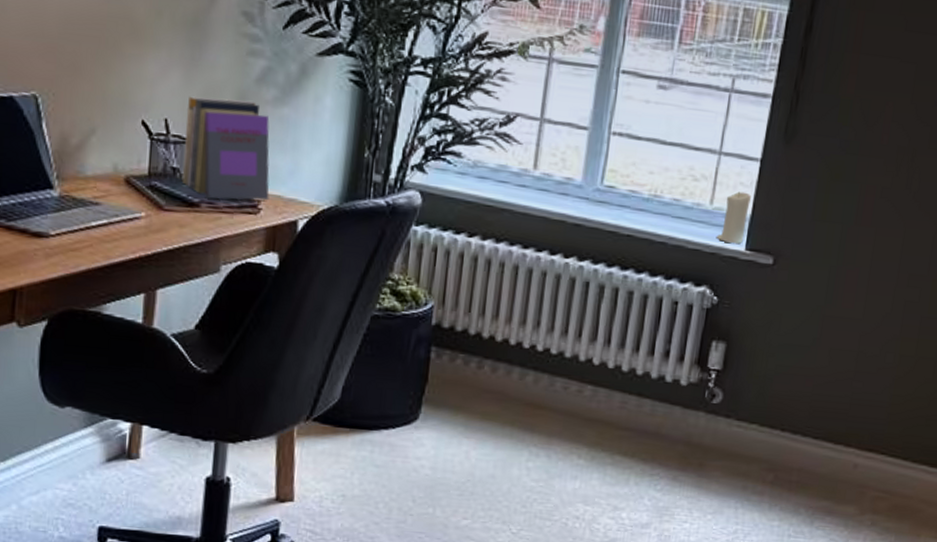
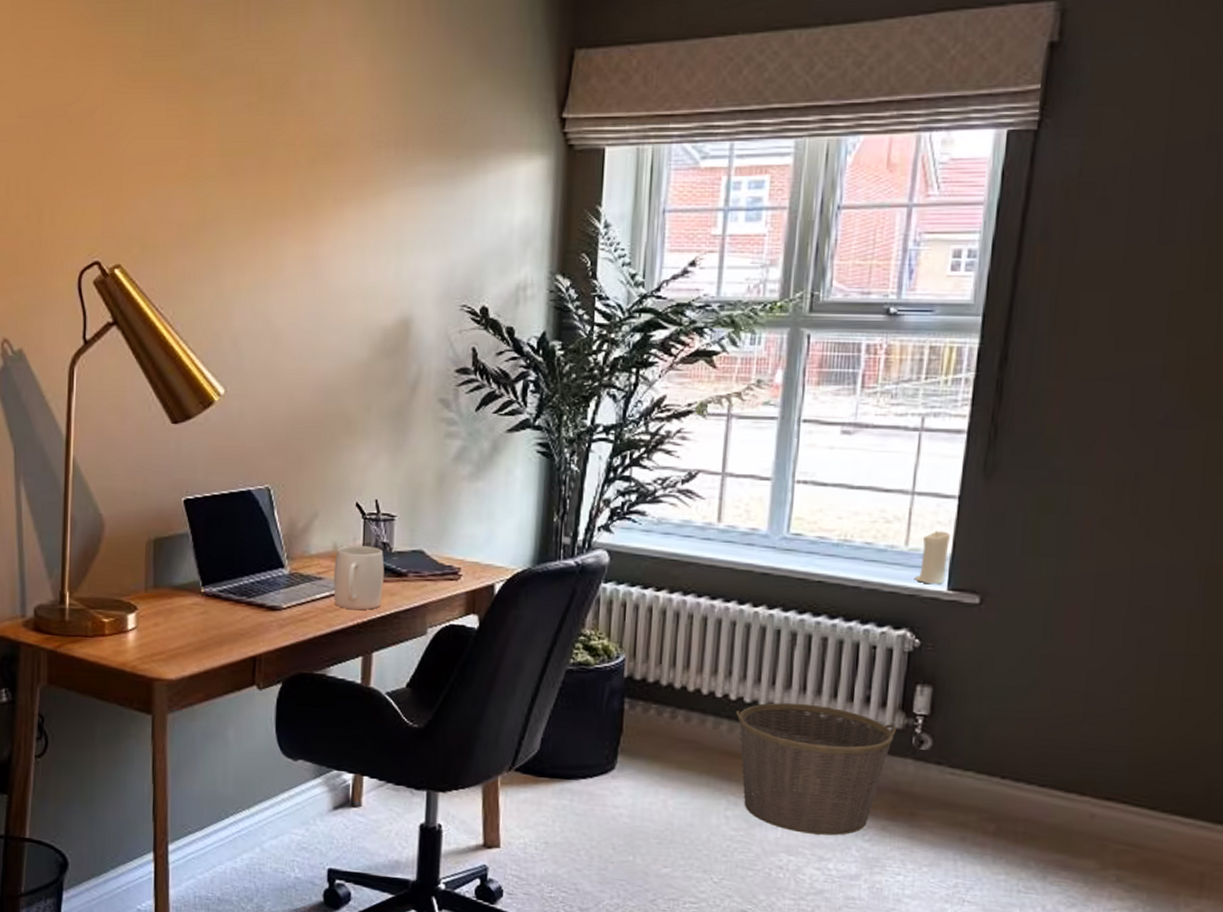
mug: none [112,168,174,242] -> present [333,545,385,610]
books: present [181,96,270,201] -> none [391,477,468,569]
basket: none [542,355,692,486] -> present [736,702,897,836]

